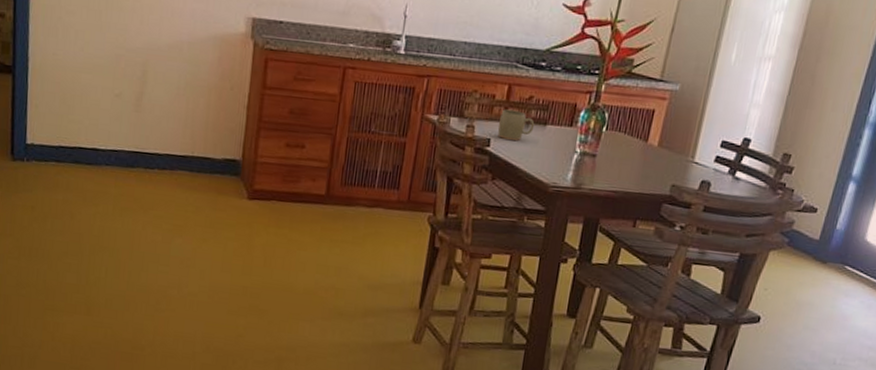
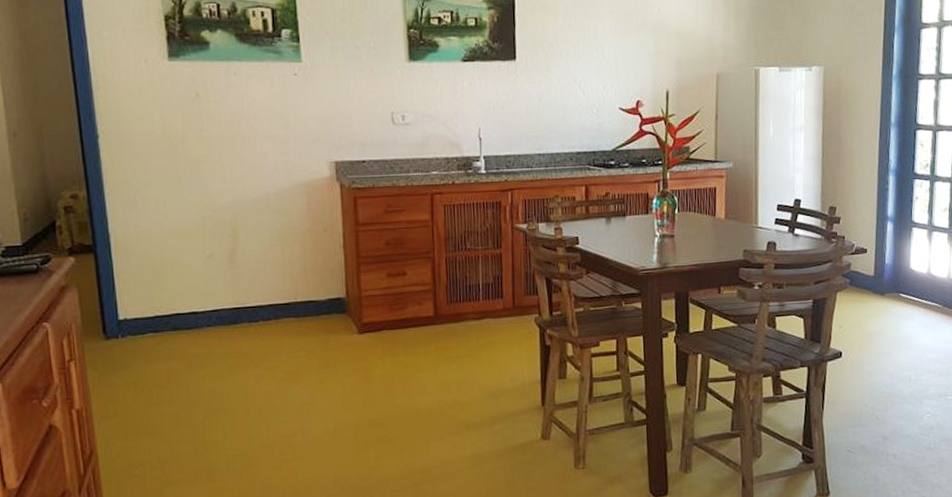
mug: present [498,109,535,140] -> none [582,207,615,235]

